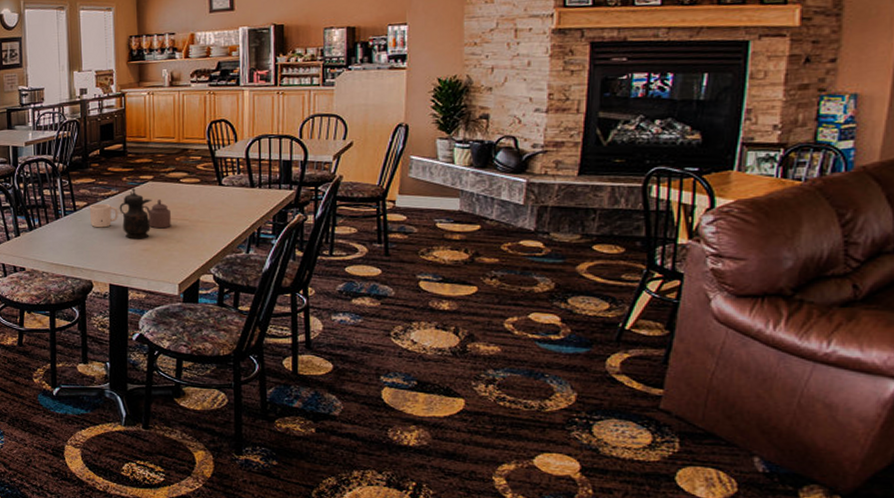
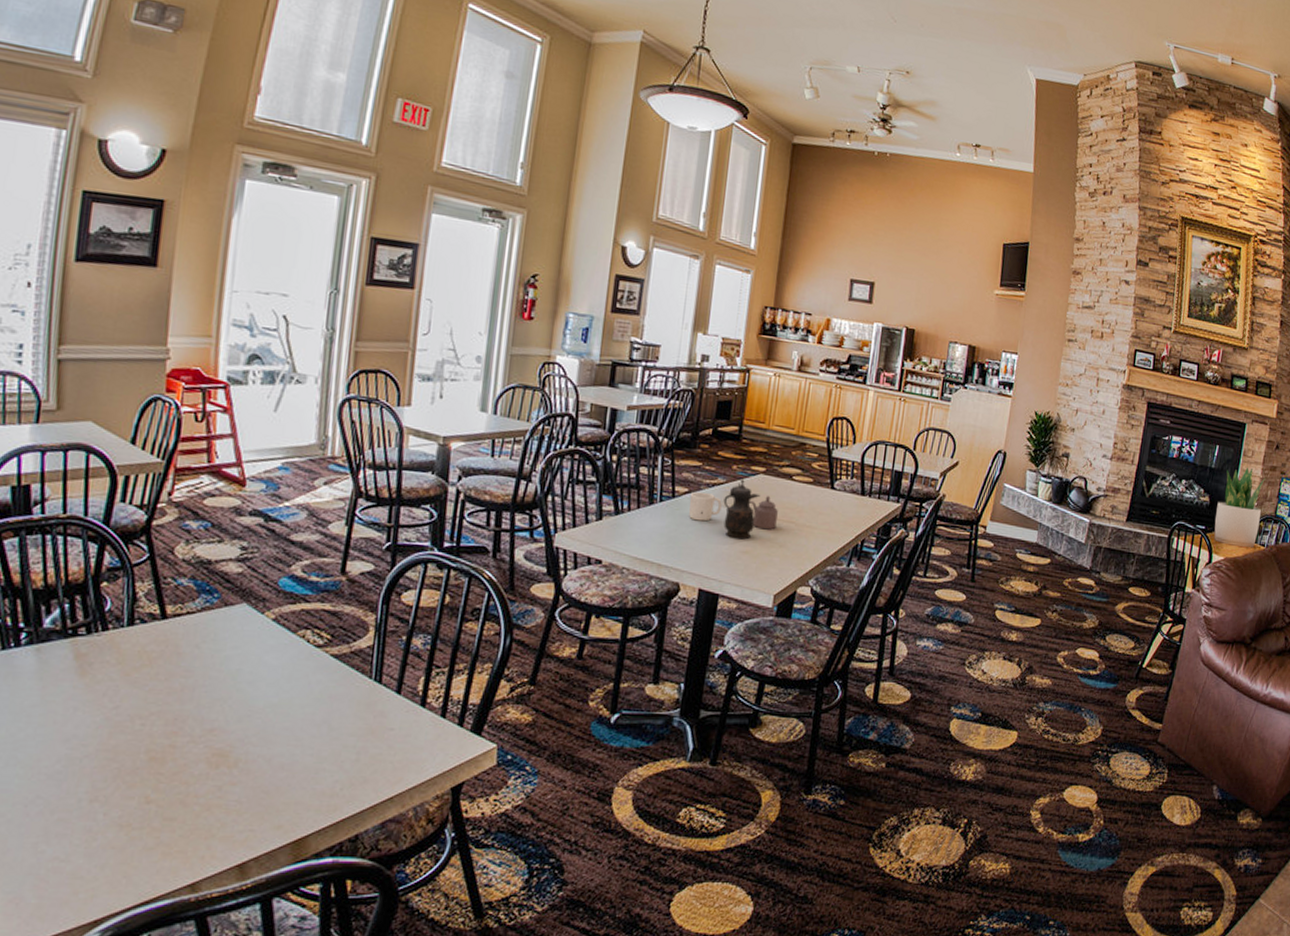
planter: none [713,91,791,186] -> present [1214,467,1265,548]

